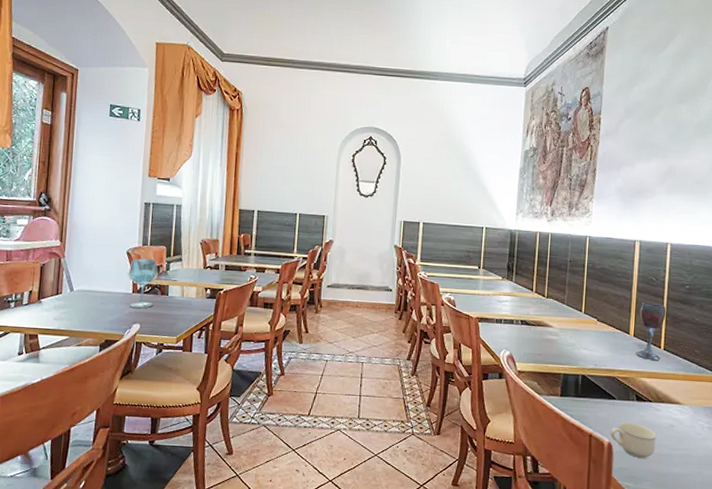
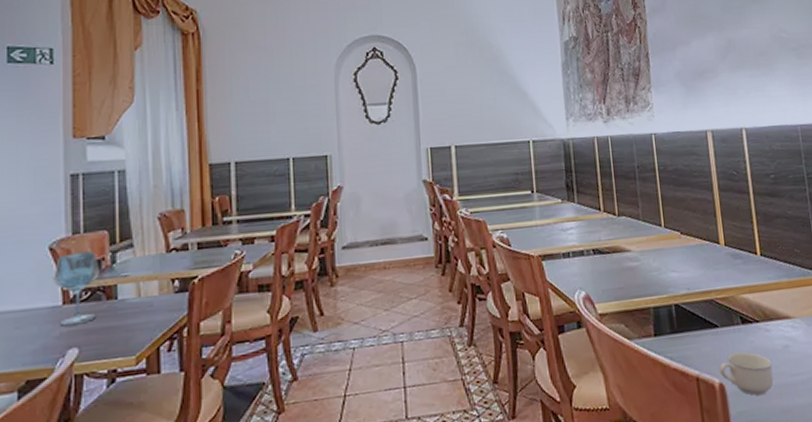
cup: present [636,302,666,361] -> none [725,201,759,271]

